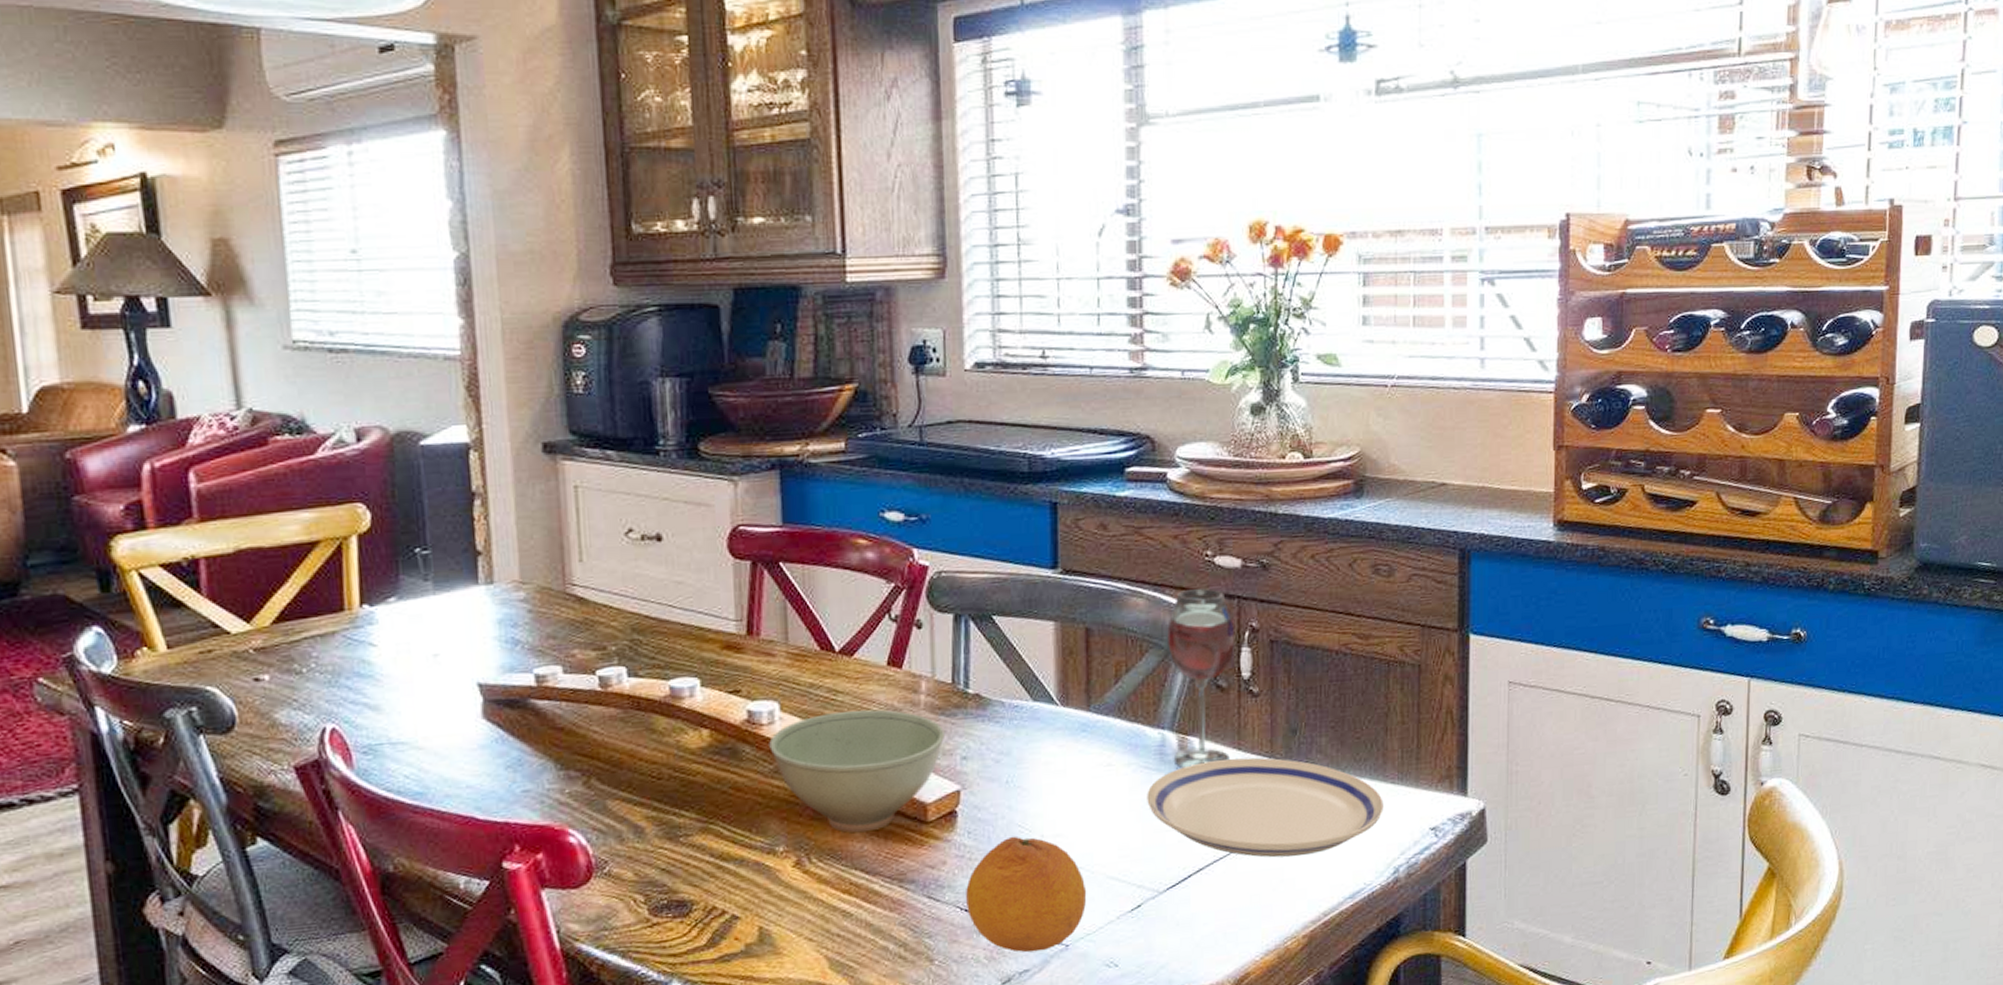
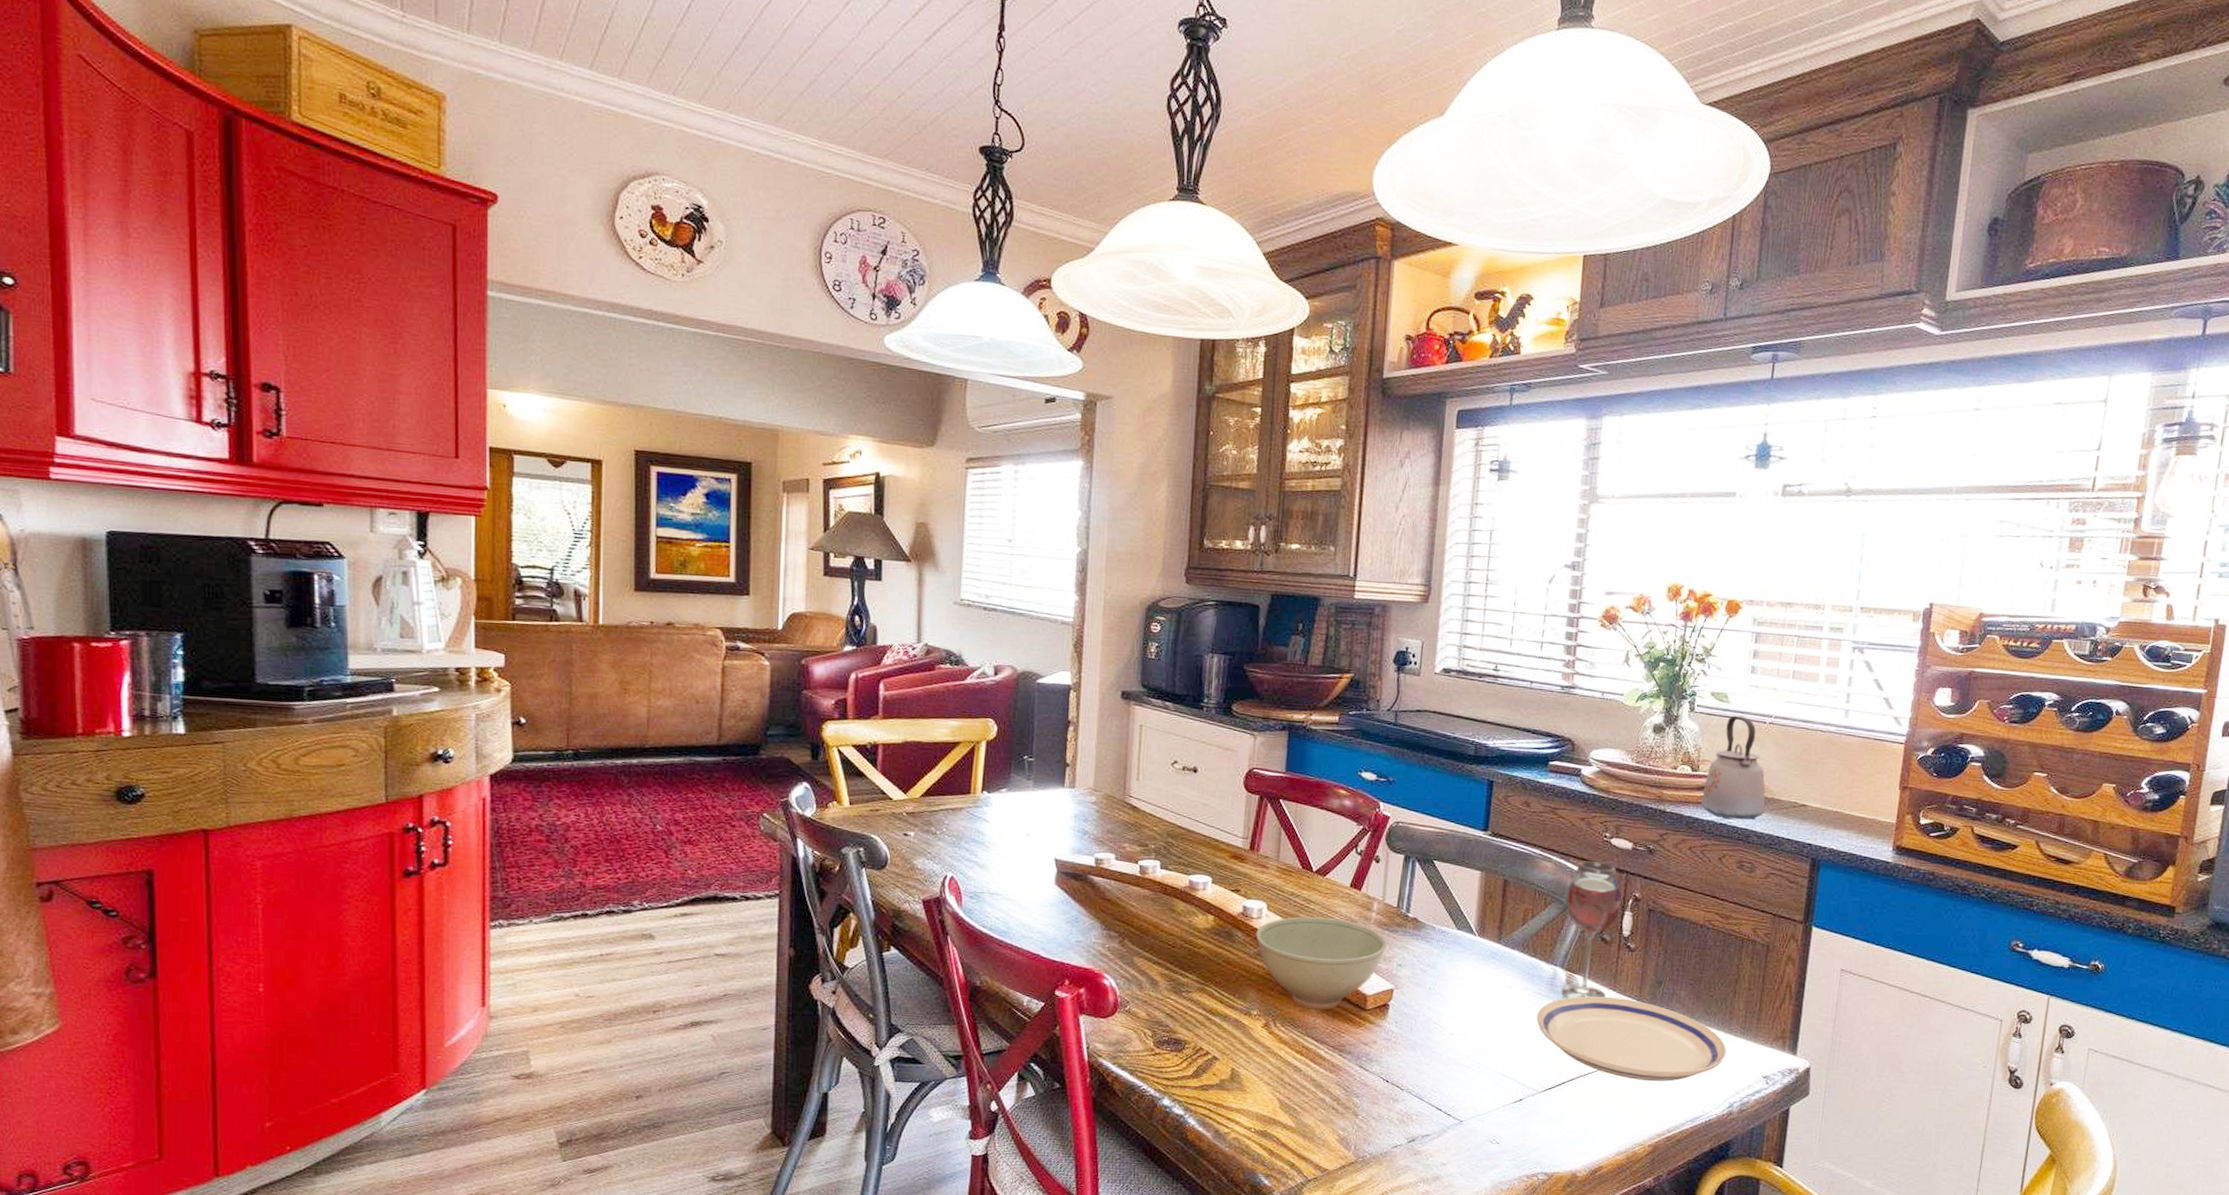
fruit: present [966,836,1087,953] -> none [1388,1030,1482,1122]
kettle: none [1320,381,1397,514] -> present [1701,715,1766,820]

